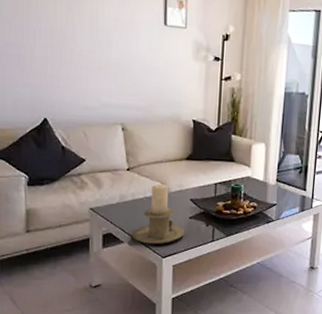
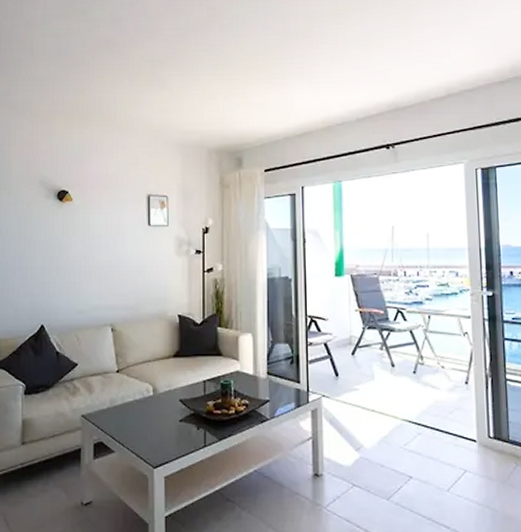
candle holder: present [132,184,186,244] -> none [122,385,176,452]

